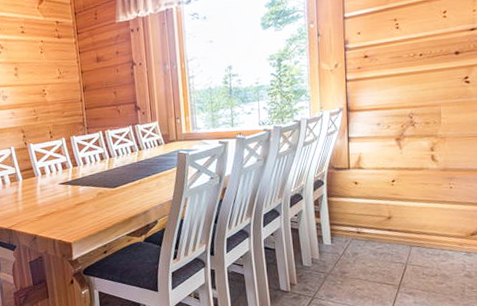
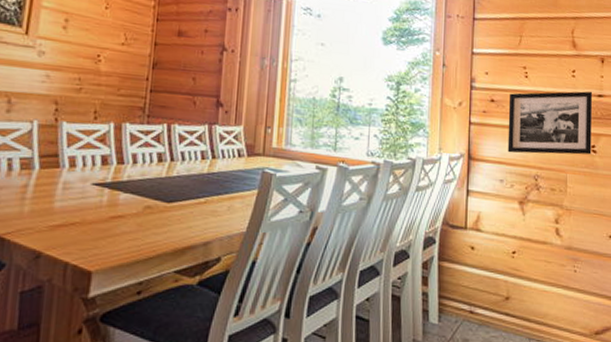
picture frame: none [381,27,465,99] -> present [507,91,593,155]

